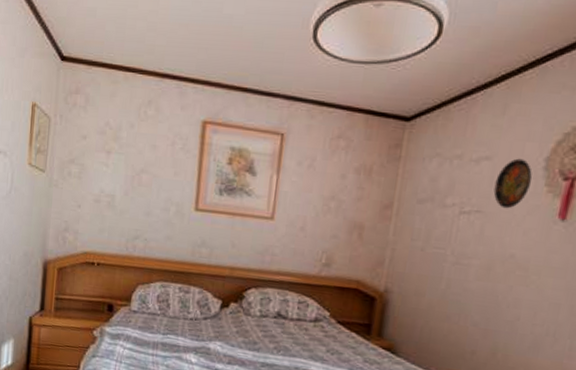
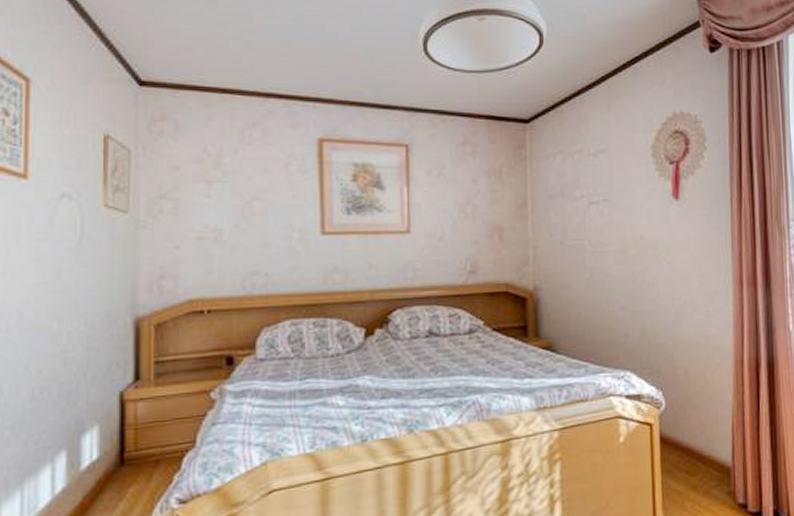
decorative plate: present [493,158,532,209] -> none [614,148,645,195]

